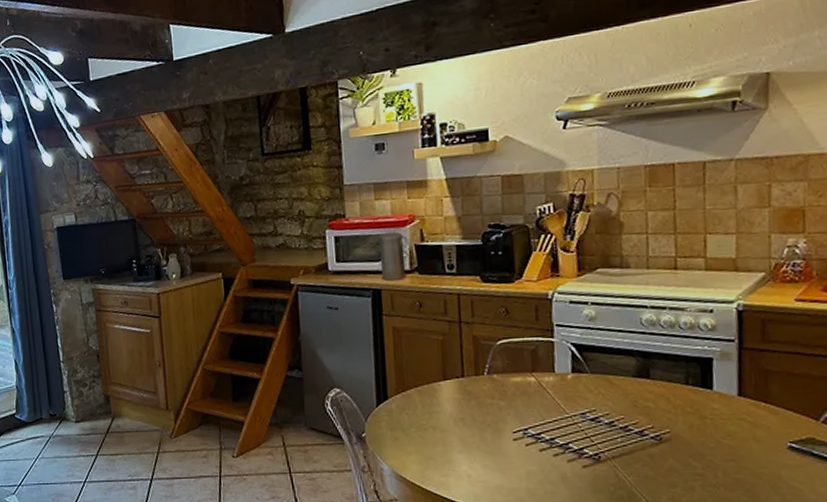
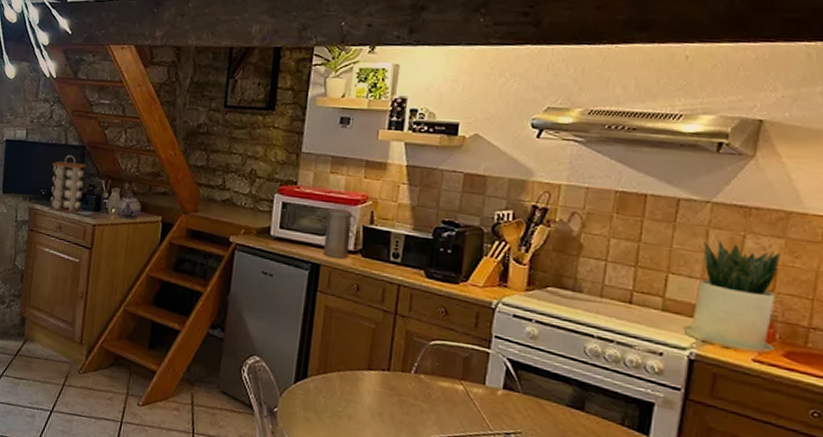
spice rack: none [106,230,145,289] -> present [49,154,88,215]
teapot: none [176,257,201,282] -> present [116,194,142,220]
planter: none [727,194,813,294] -> present [683,240,780,354]

